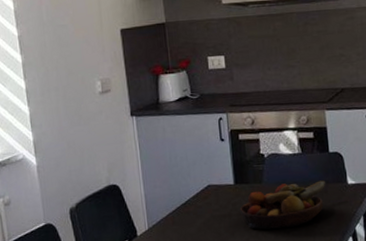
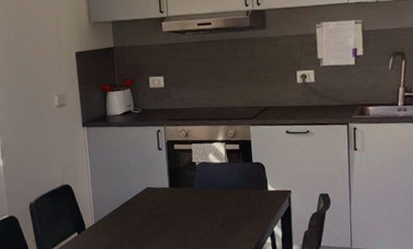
fruit bowl: present [239,180,326,230] -> none [173,187,249,228]

